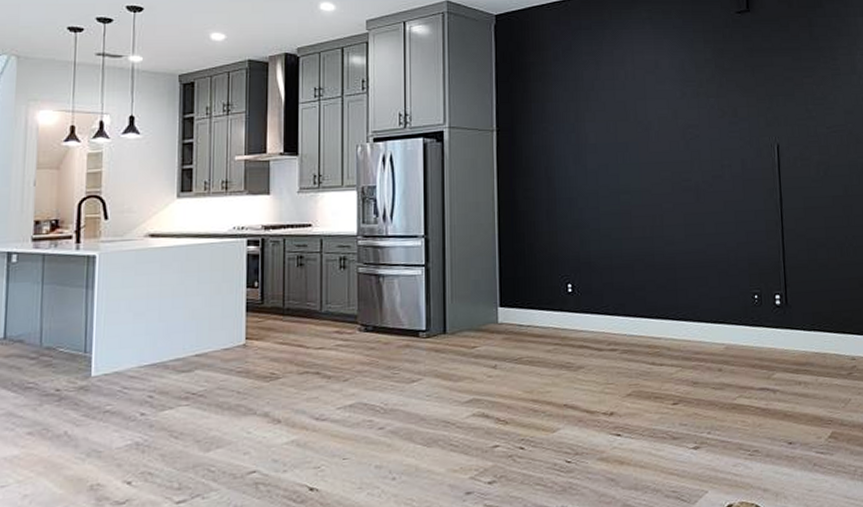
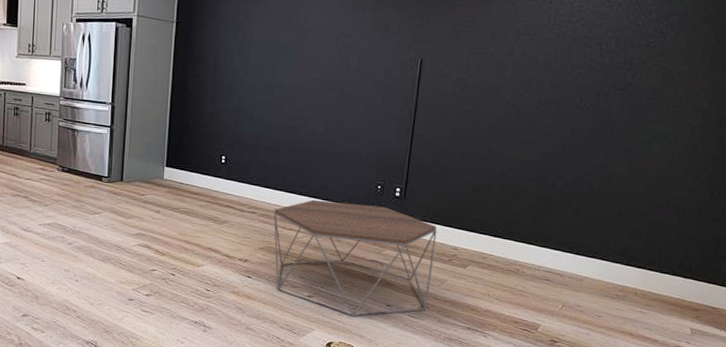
coffee table: none [638,319,835,466] -> present [273,199,437,317]

